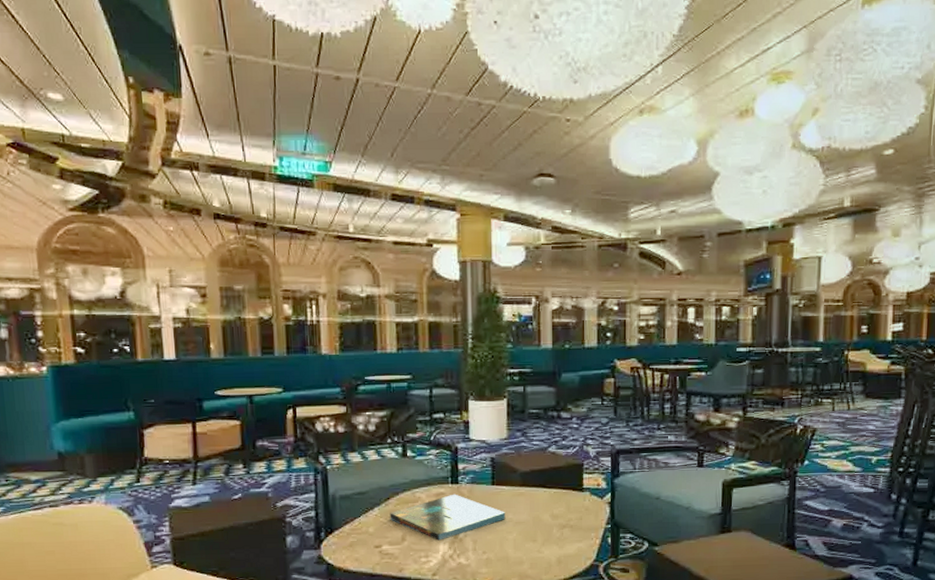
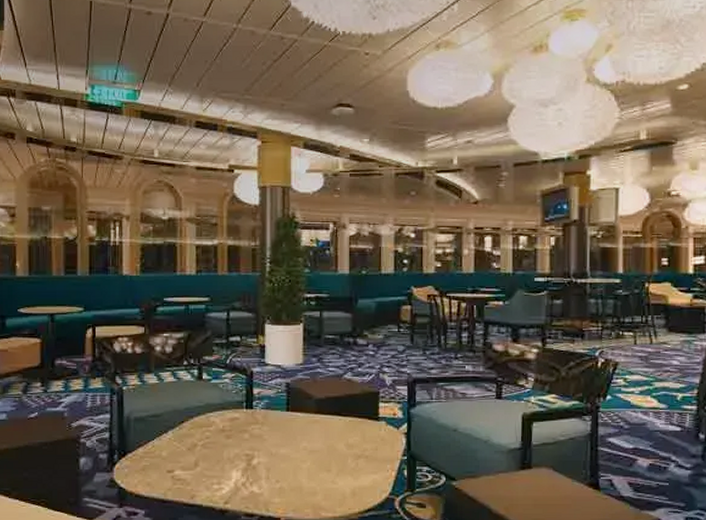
board game: present [390,494,506,541] -> none [183,419,300,467]

